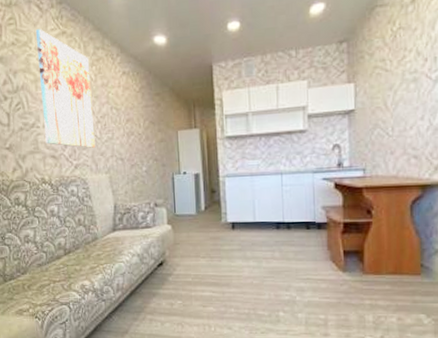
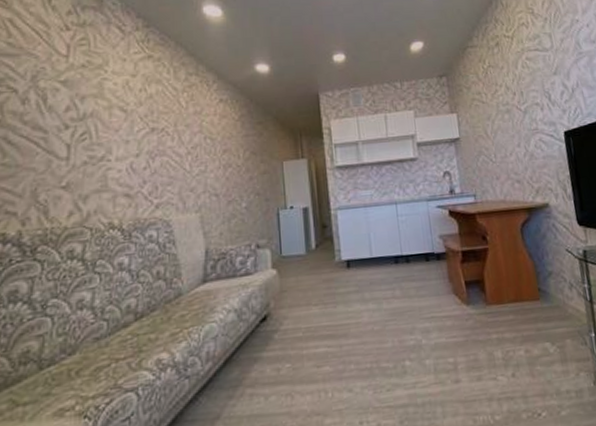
wall art: present [35,29,96,148] -> none [114,51,184,184]

